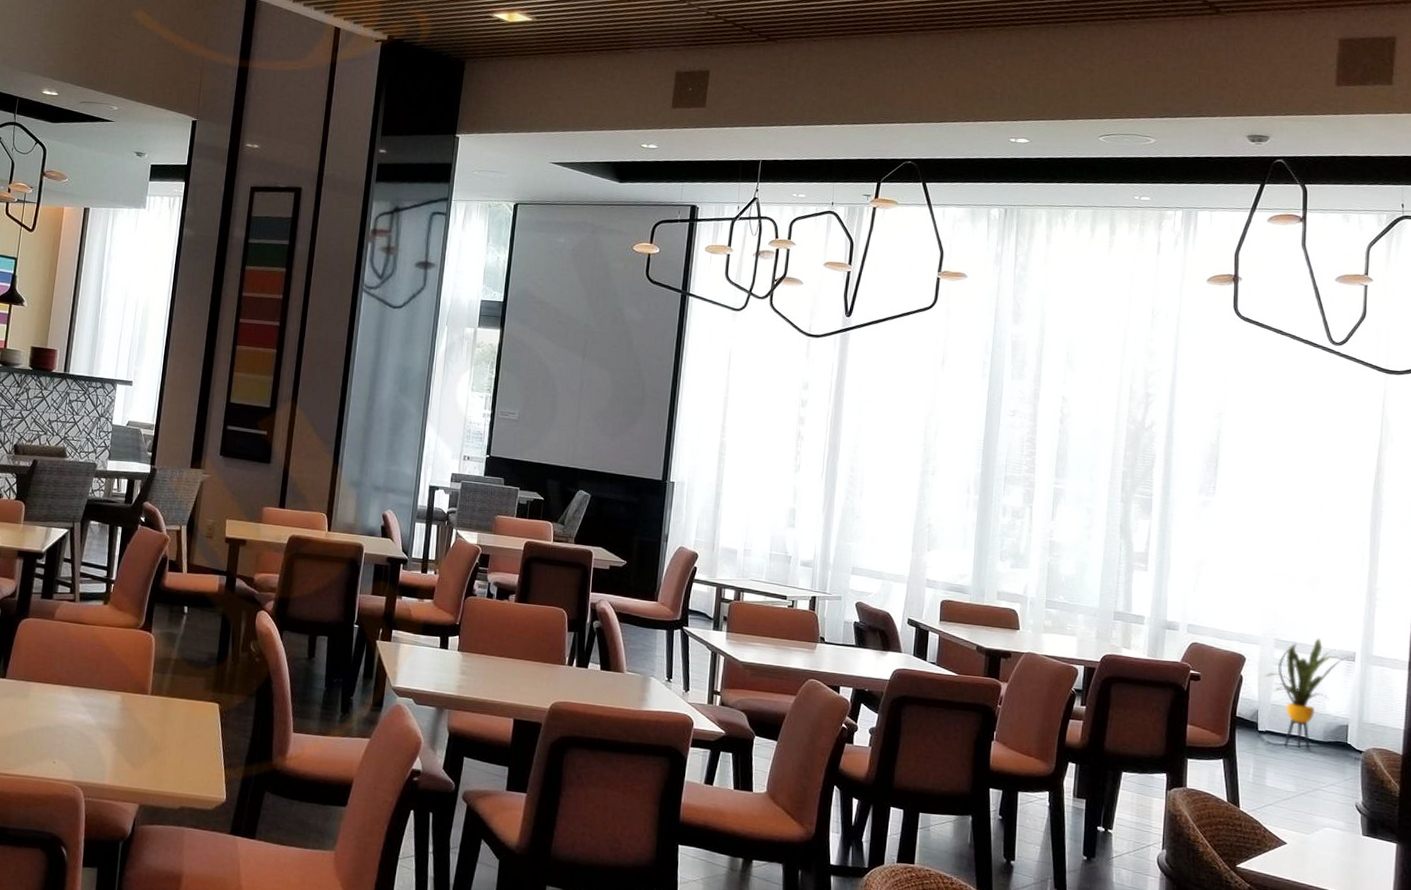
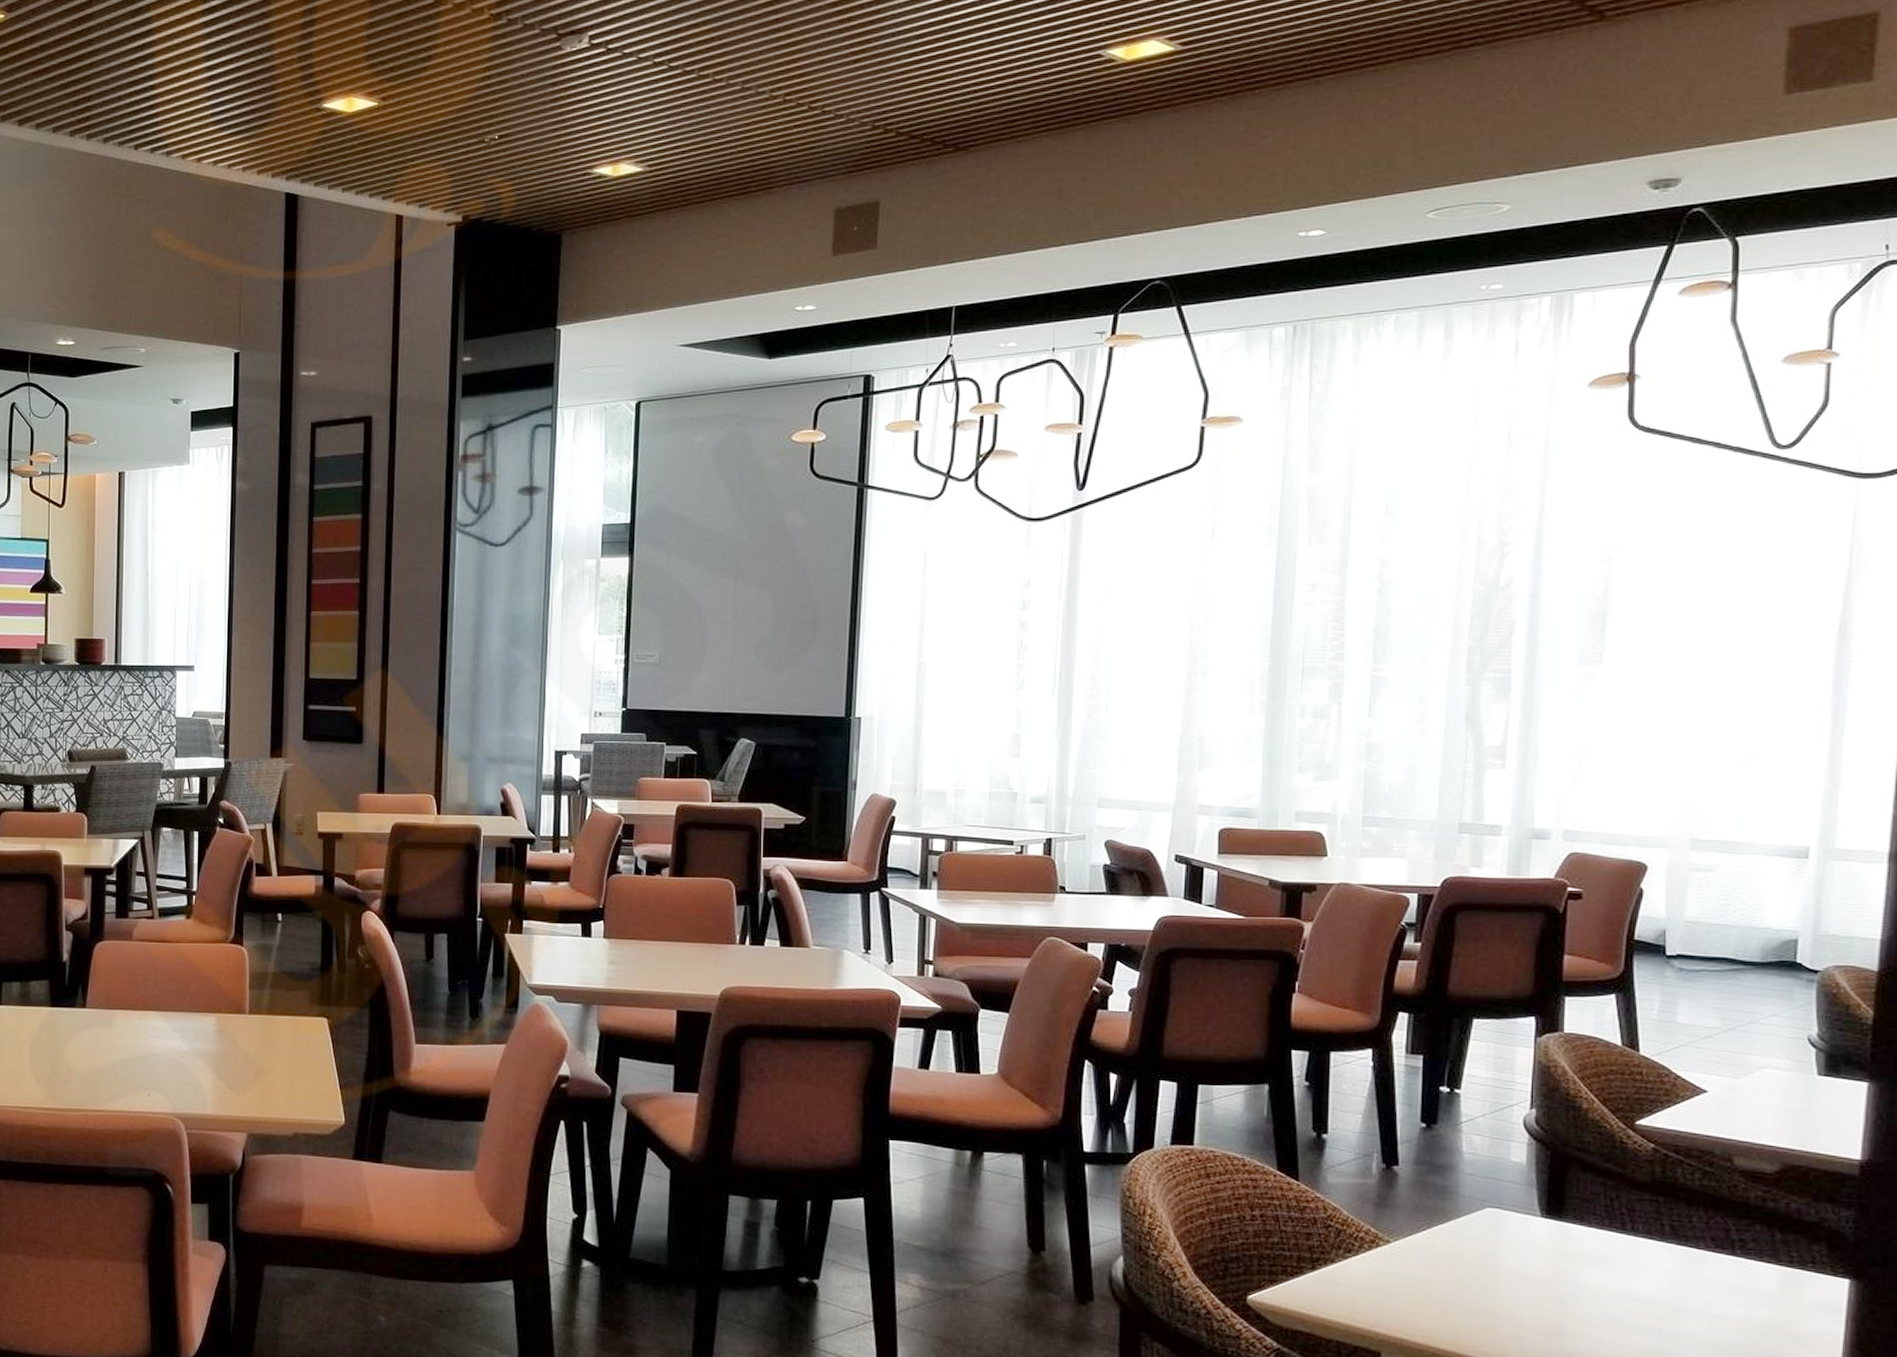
house plant: present [1262,638,1351,752] -> none [1672,833,1803,977]

